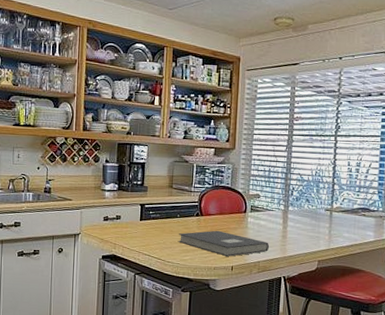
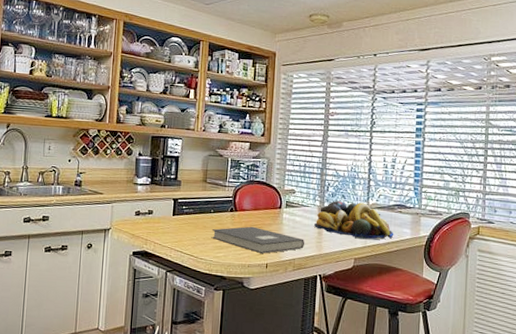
fruit bowl: none [278,205,358,243] -> present [313,201,394,240]

